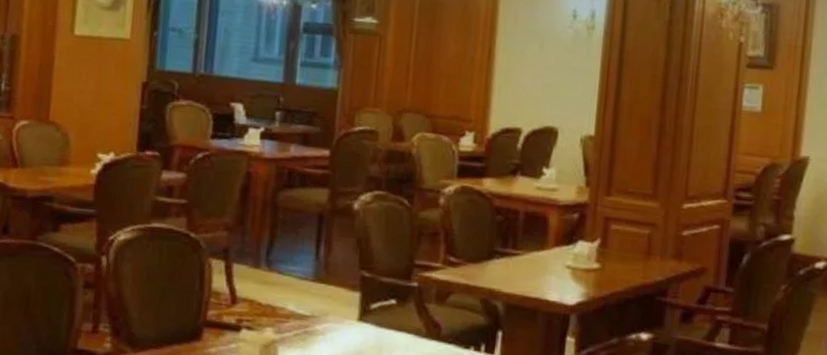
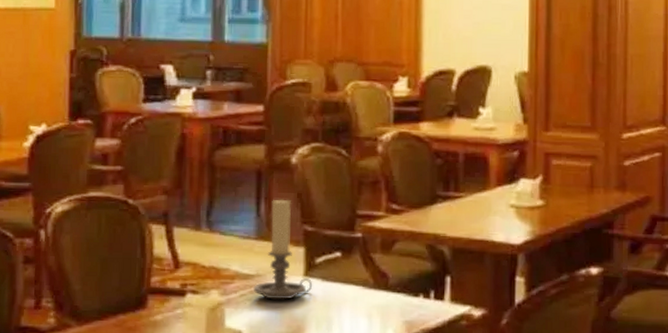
candle holder: none [307,243,367,343] -> present [253,199,313,300]

